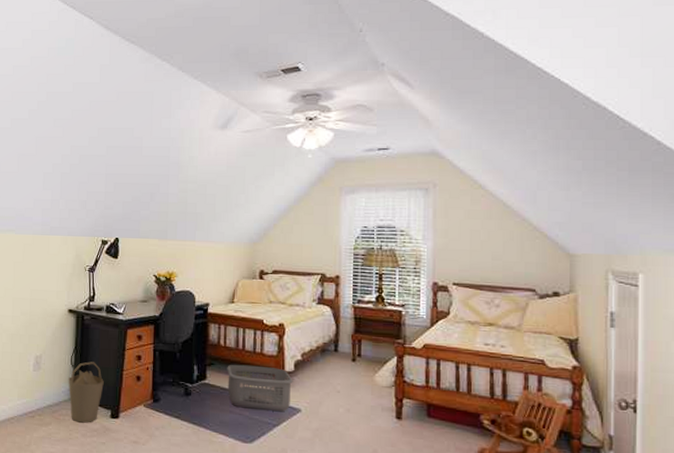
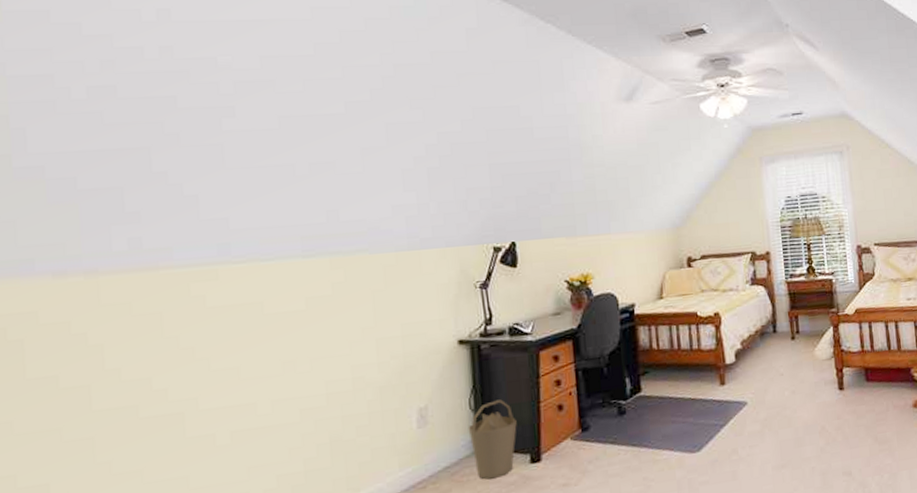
clothes hamper: present [227,364,293,412] -> none [663,362,736,416]

